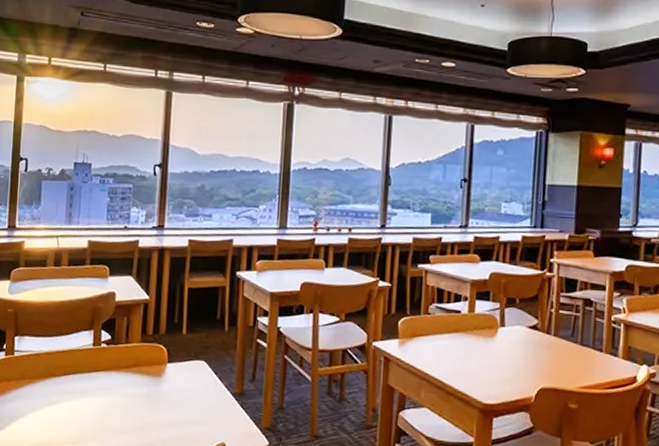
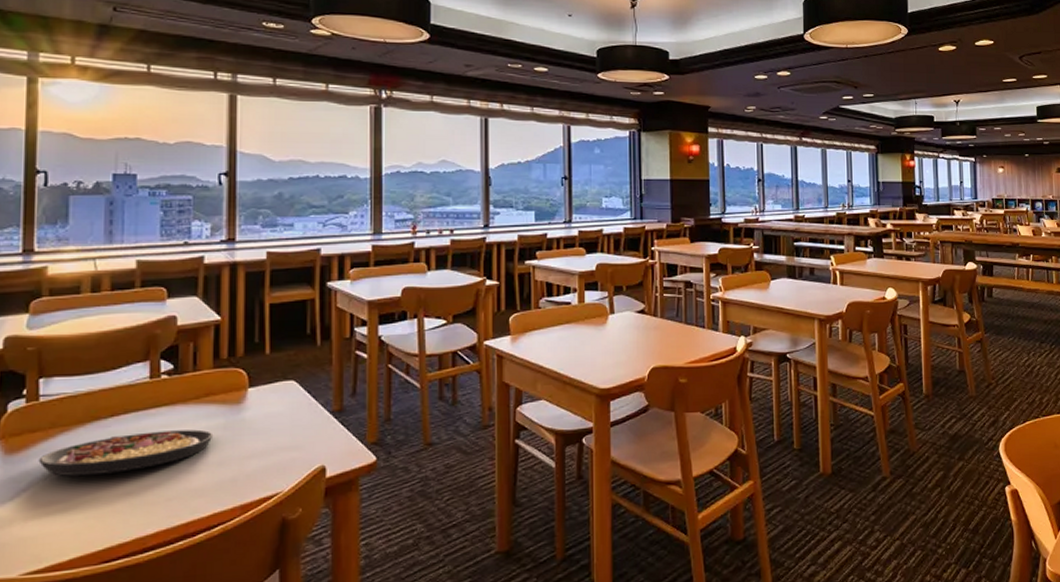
plate: none [11,392,138,424] -> present [38,429,214,476]

